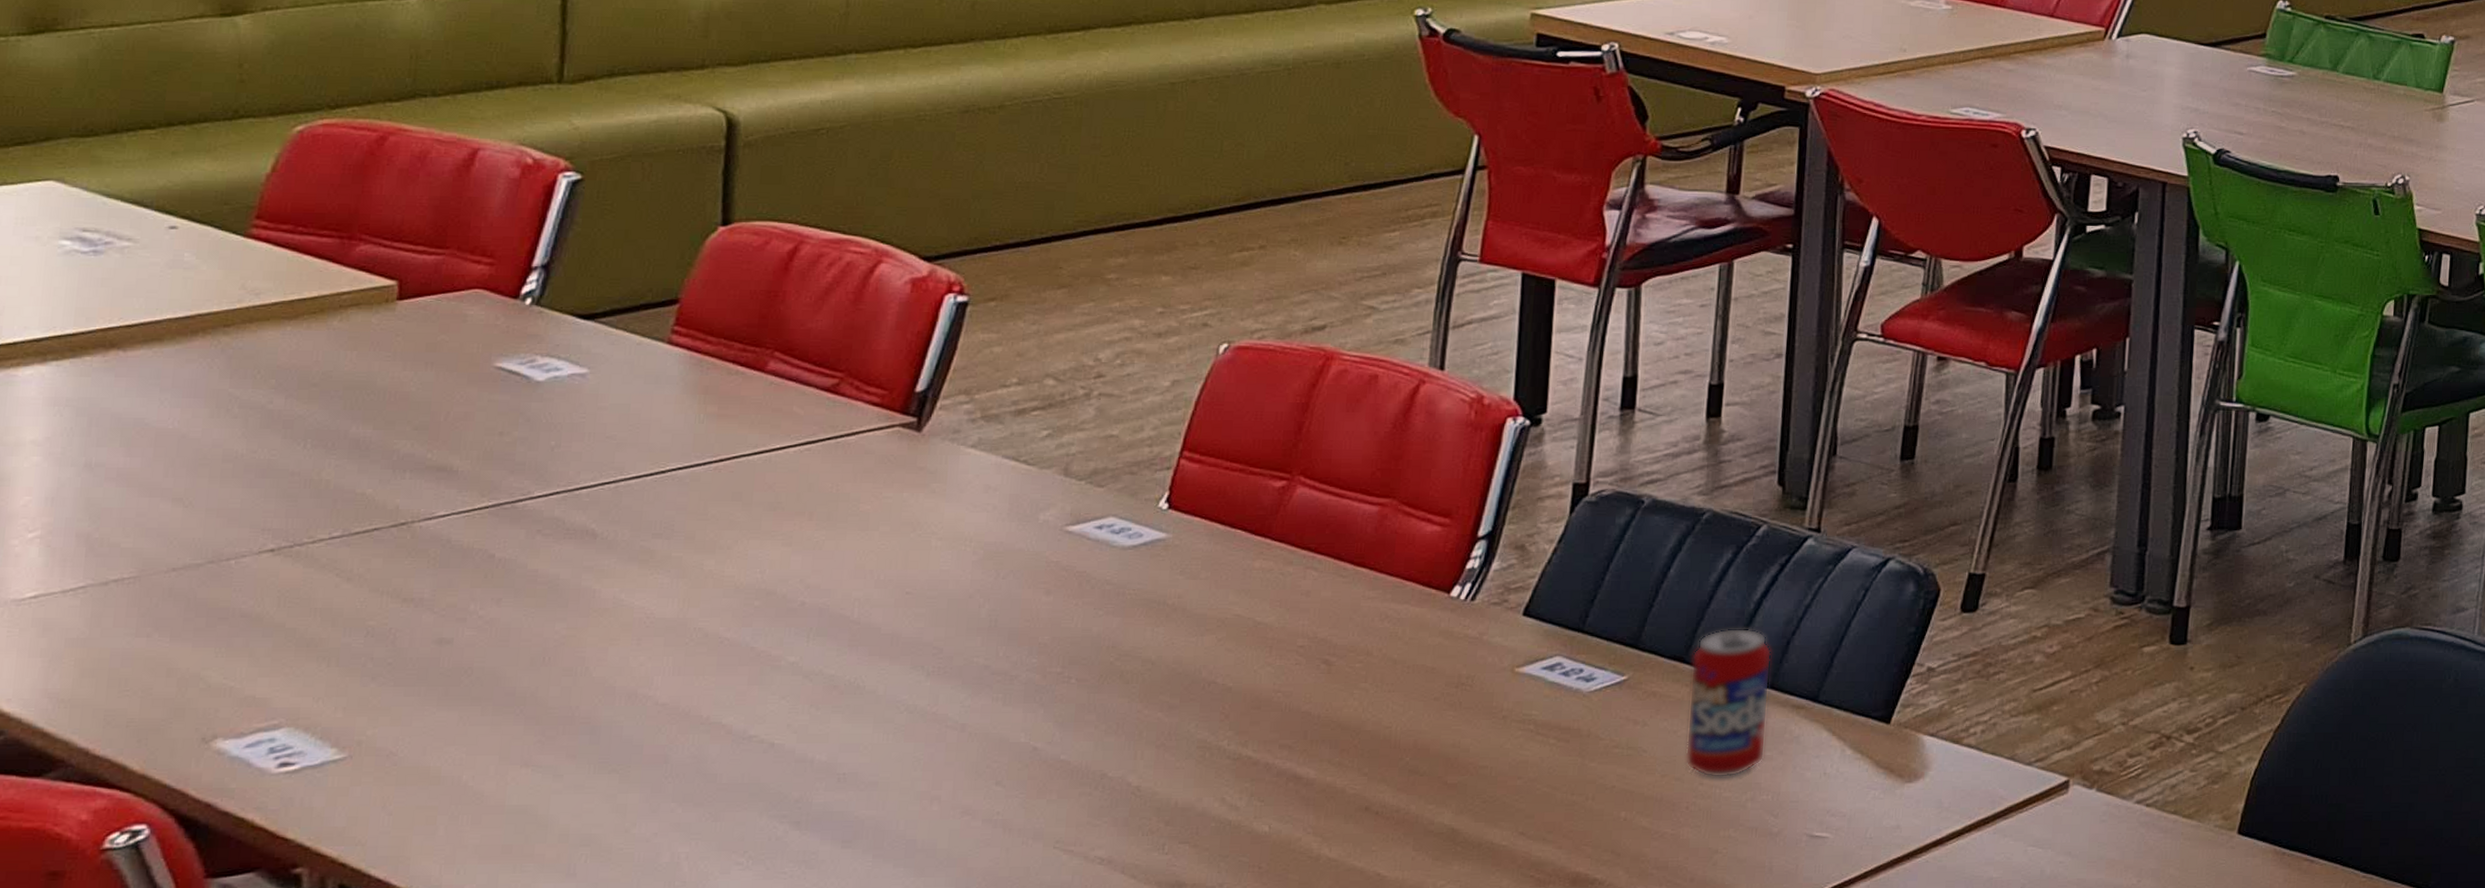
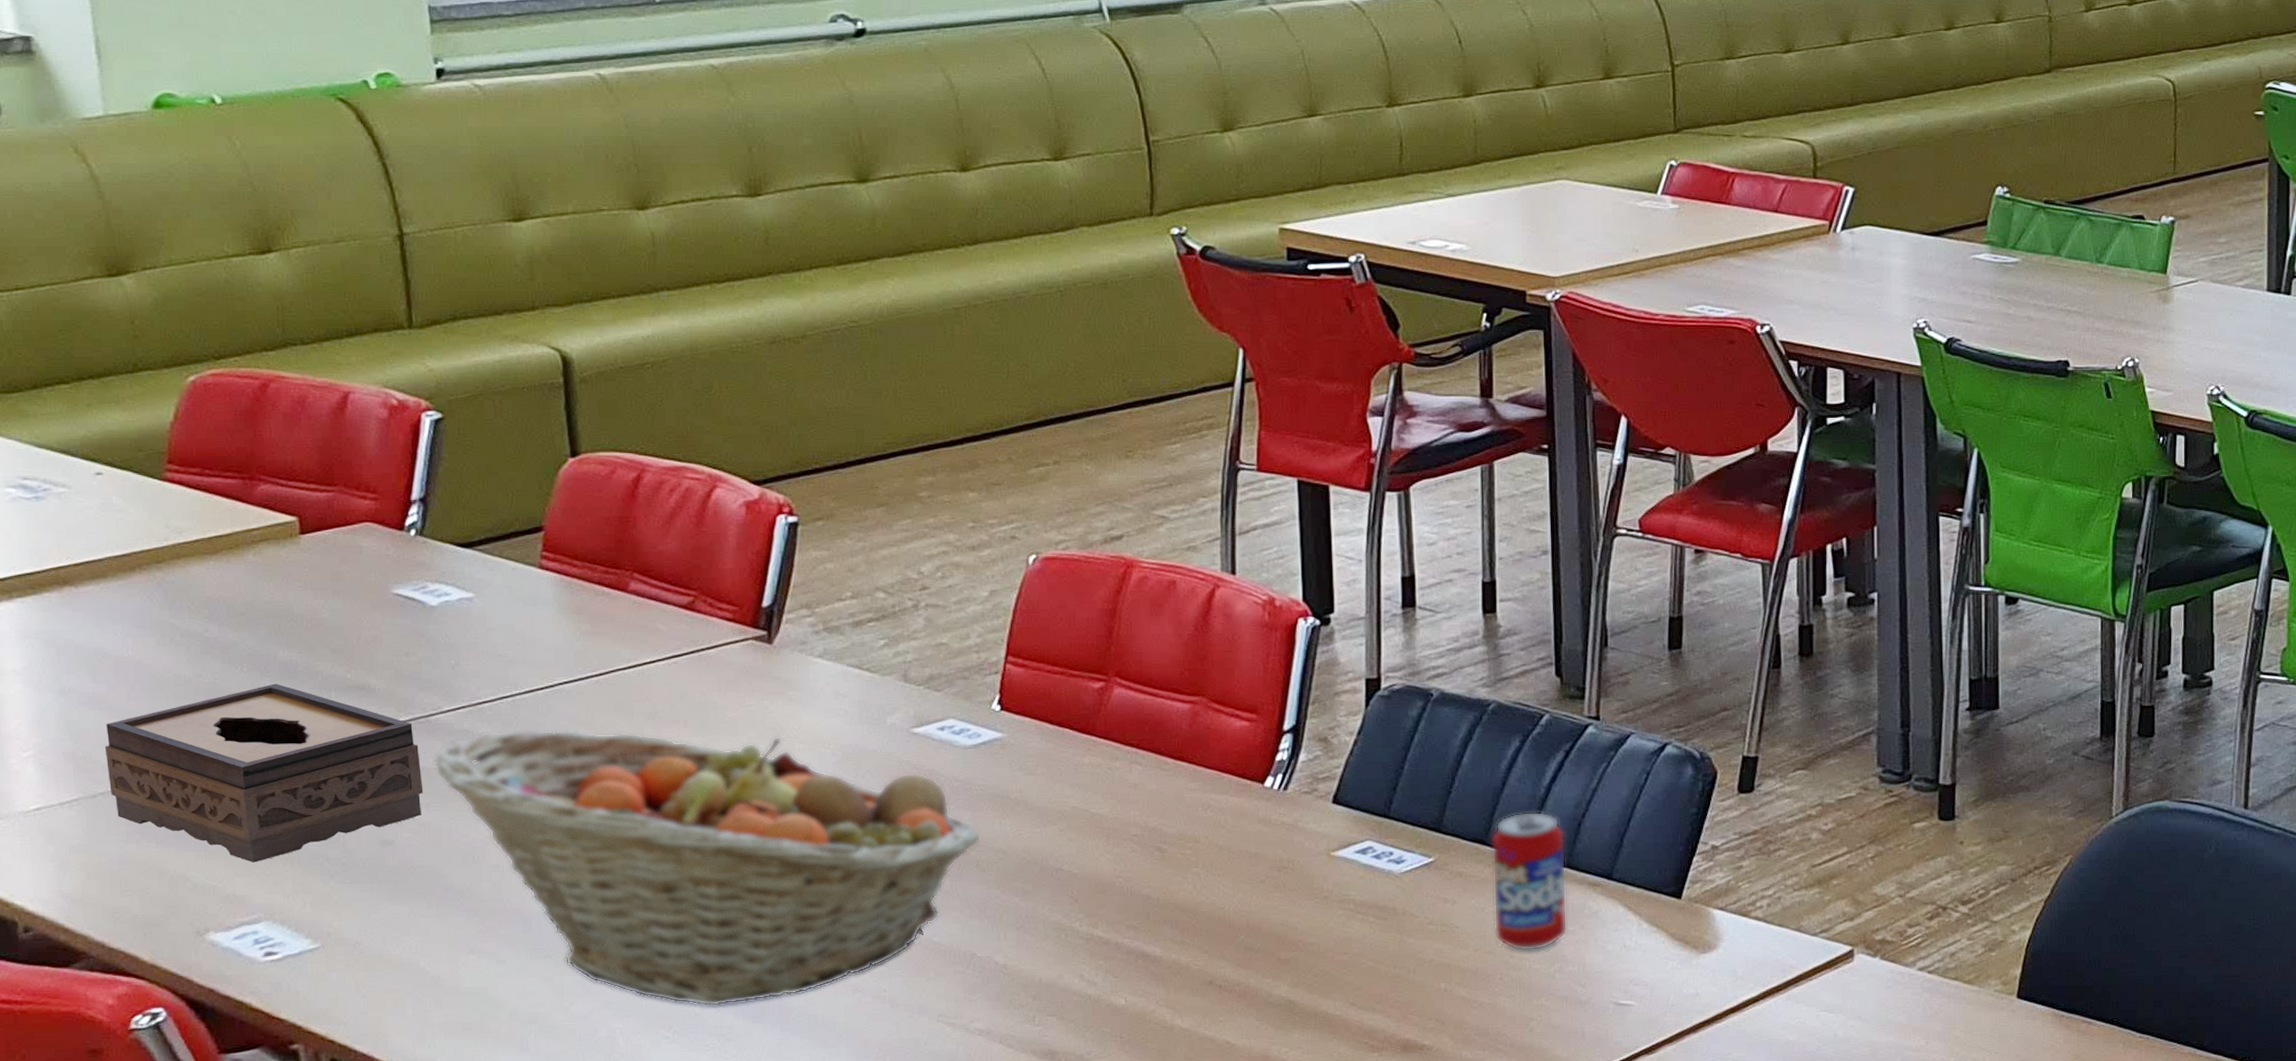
tissue box: none [125,462,499,661] -> present [104,683,424,863]
fruit basket: none [513,518,1130,830] -> present [434,728,982,1007]

